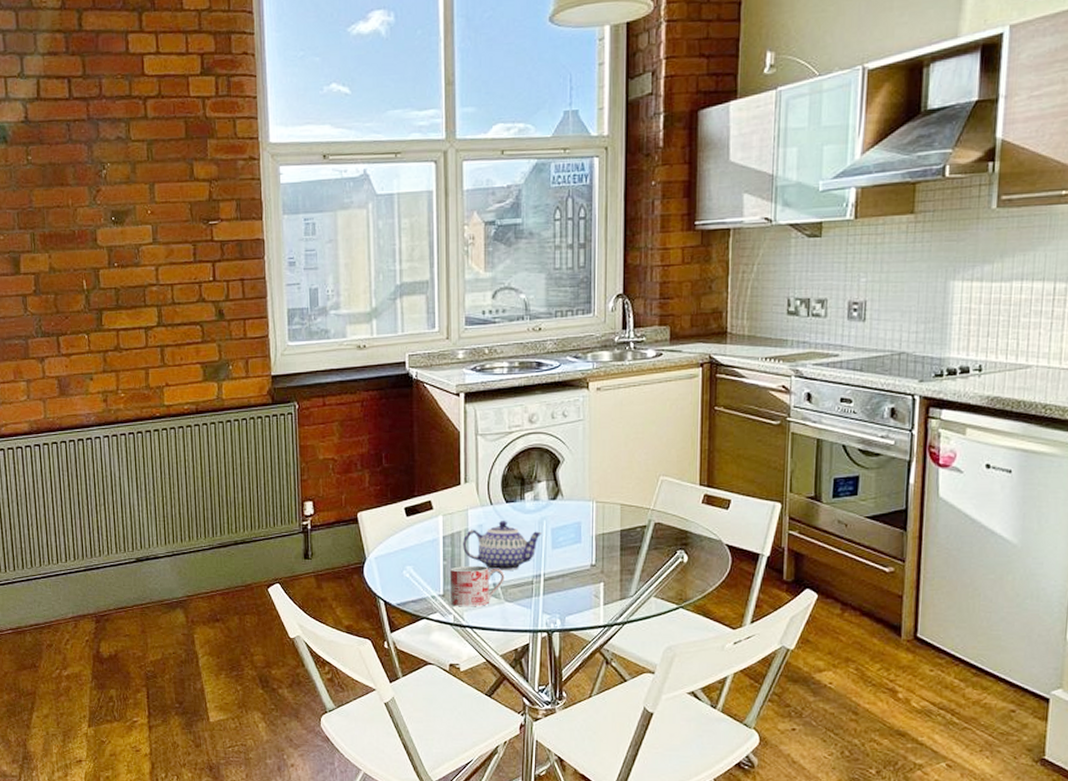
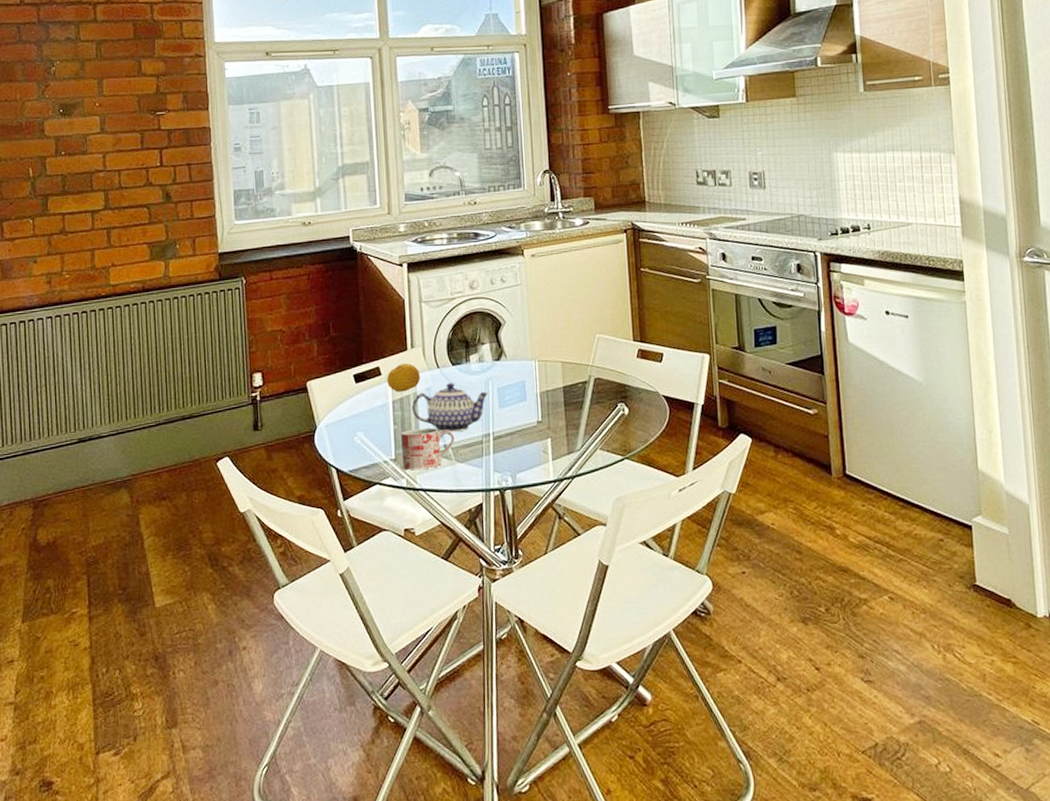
fruit: none [438,498,473,528] -> present [387,363,421,392]

